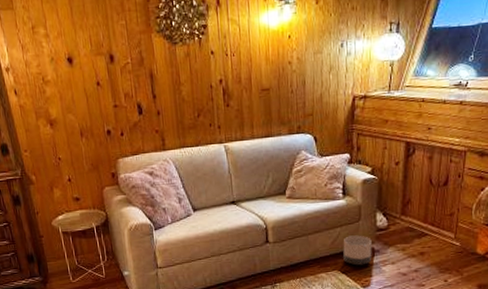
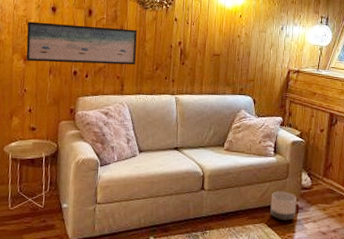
wall art: none [44,71,174,126] -> present [26,21,137,65]

